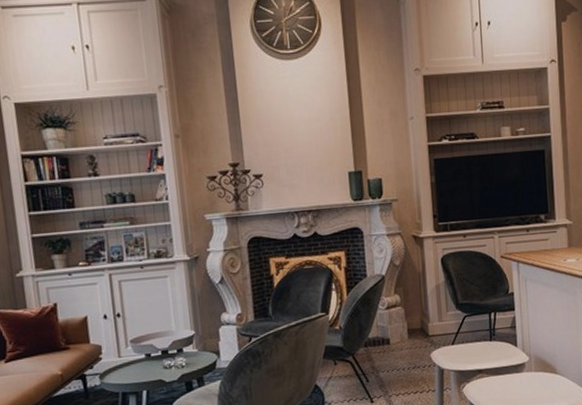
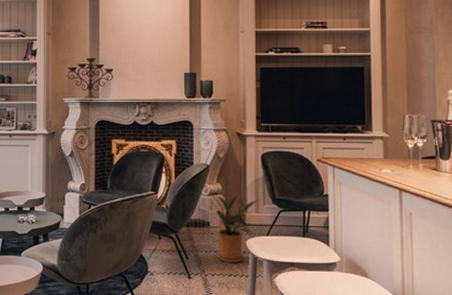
house plant: none [381,302,444,380] -> present [201,192,261,264]

